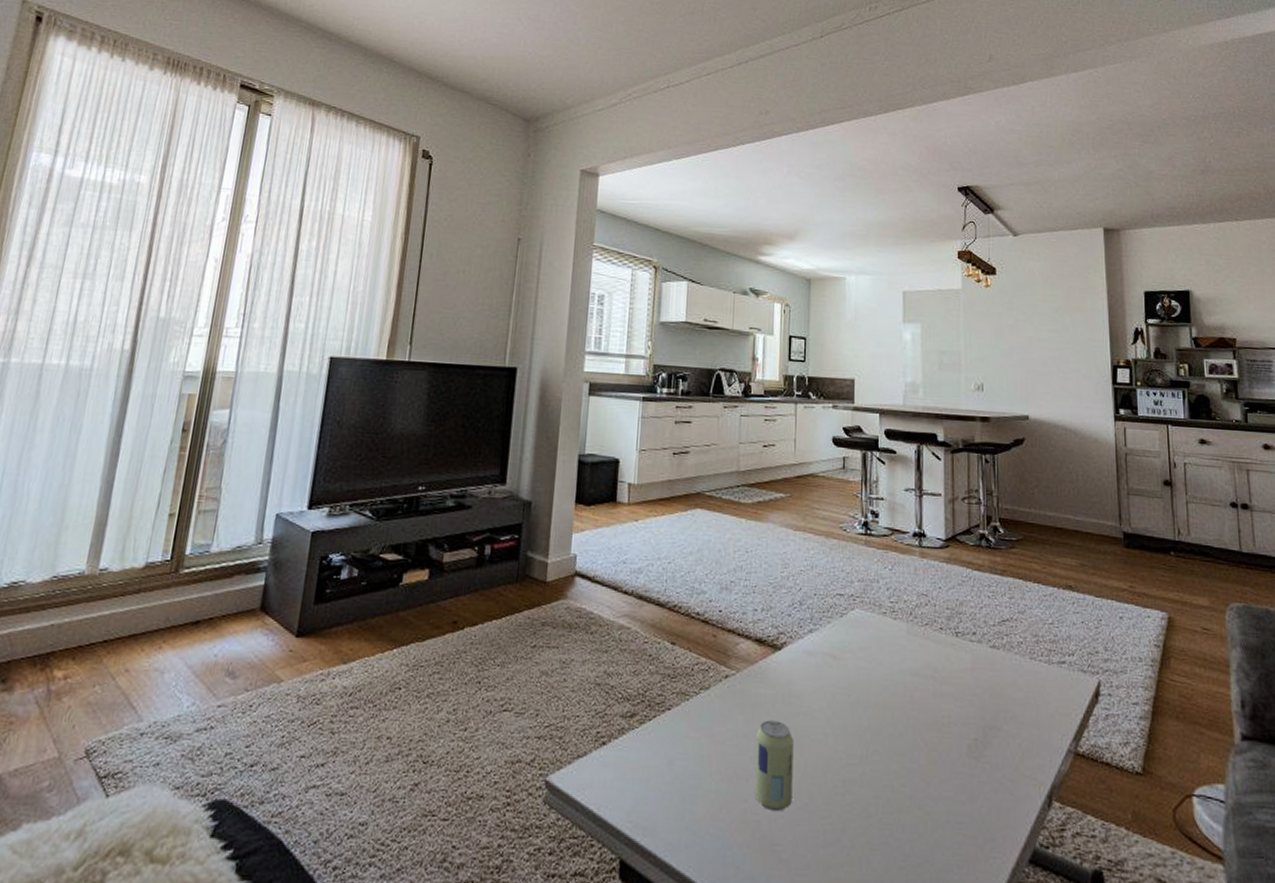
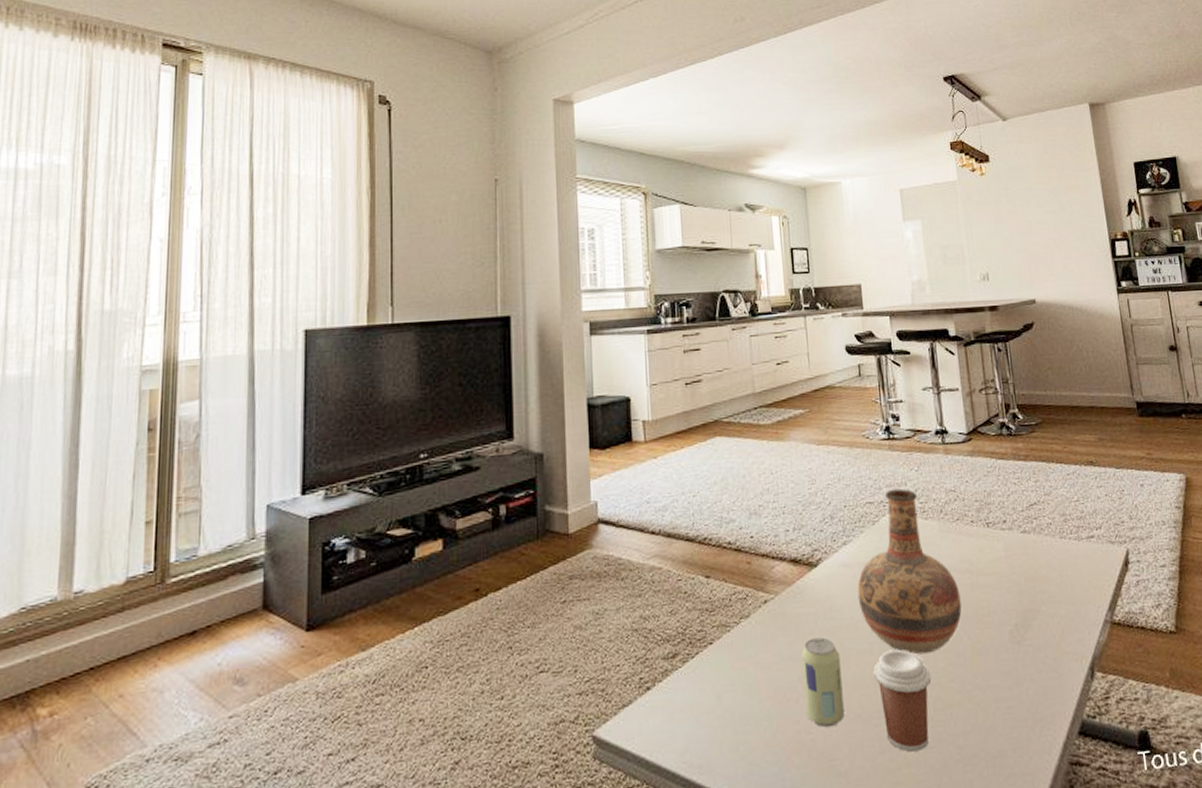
vase: none [818,584,921,754] -> present [857,488,962,655]
coffee cup: none [825,744,884,851] -> present [873,649,932,752]

